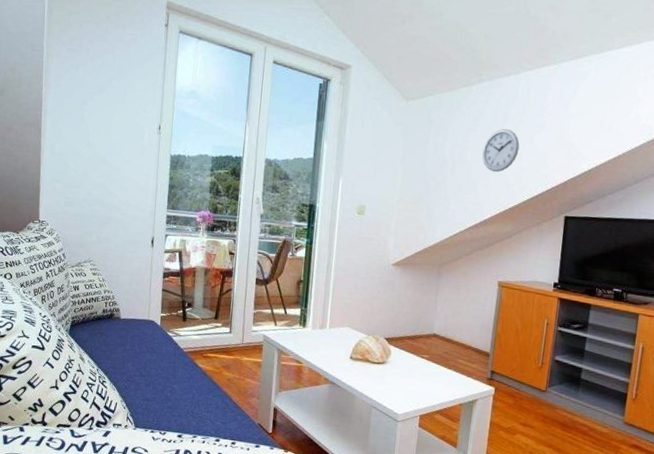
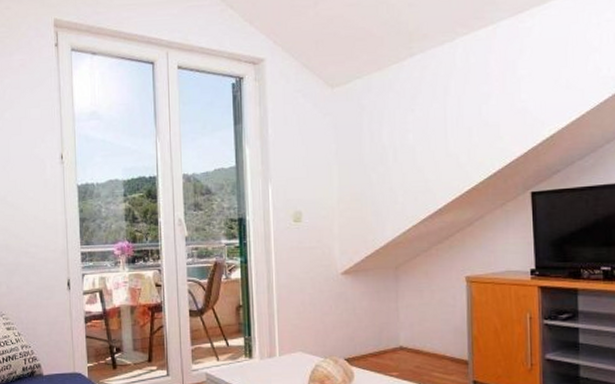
wall clock: present [482,128,520,173] -> none [426,103,467,154]

